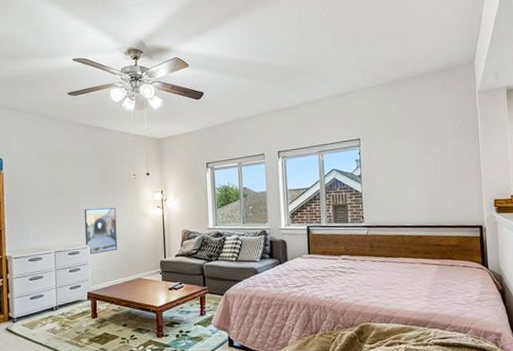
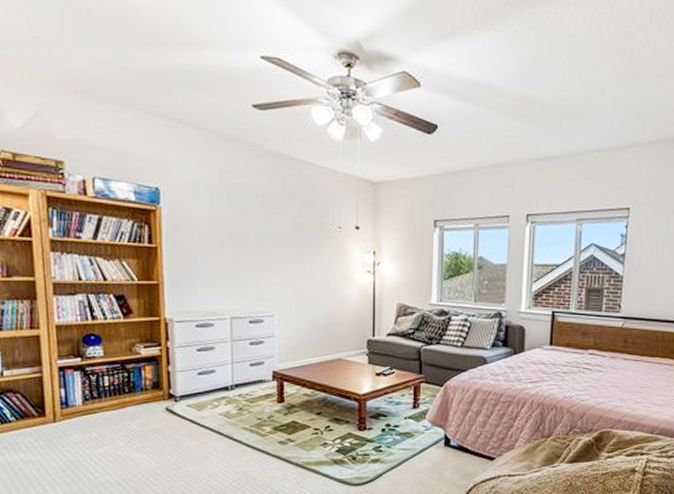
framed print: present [84,207,118,255] -> none [270,265,313,325]

